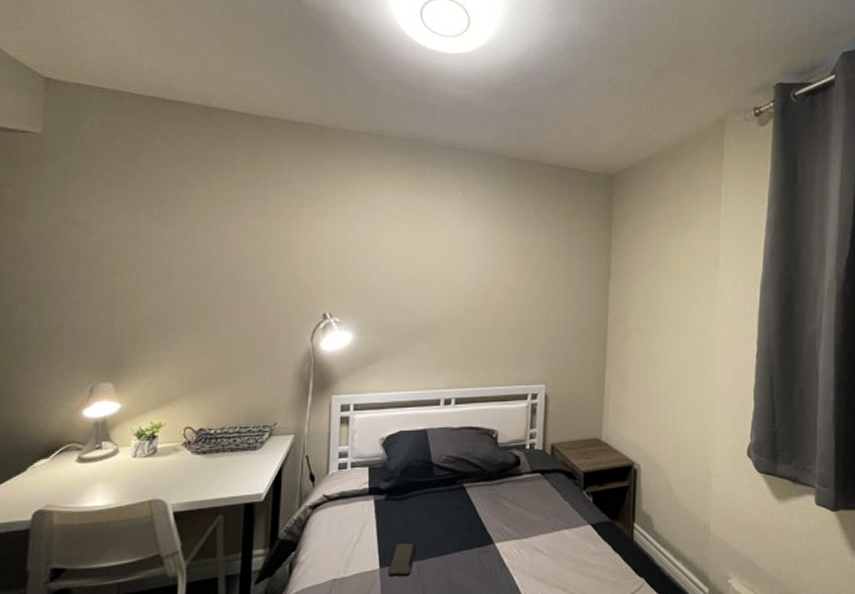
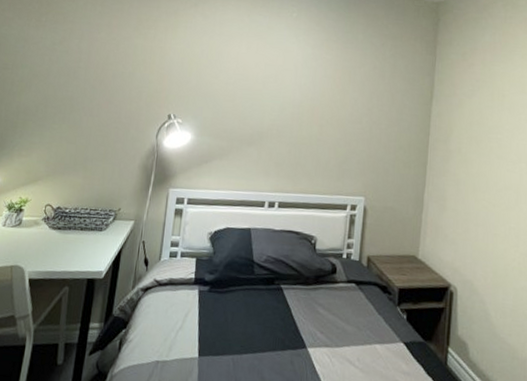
phone: present [388,543,417,576] -> none [205,335,234,368]

